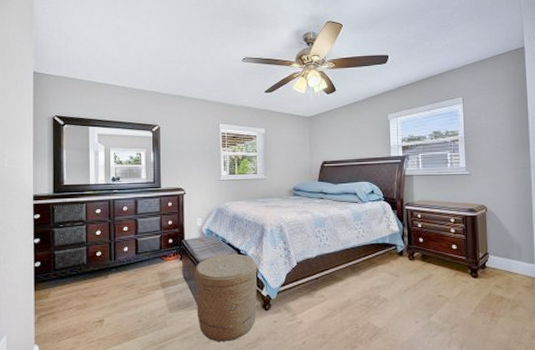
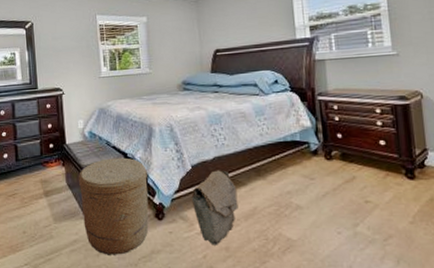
bag: none [295,267,335,333] -> present [191,170,238,245]

